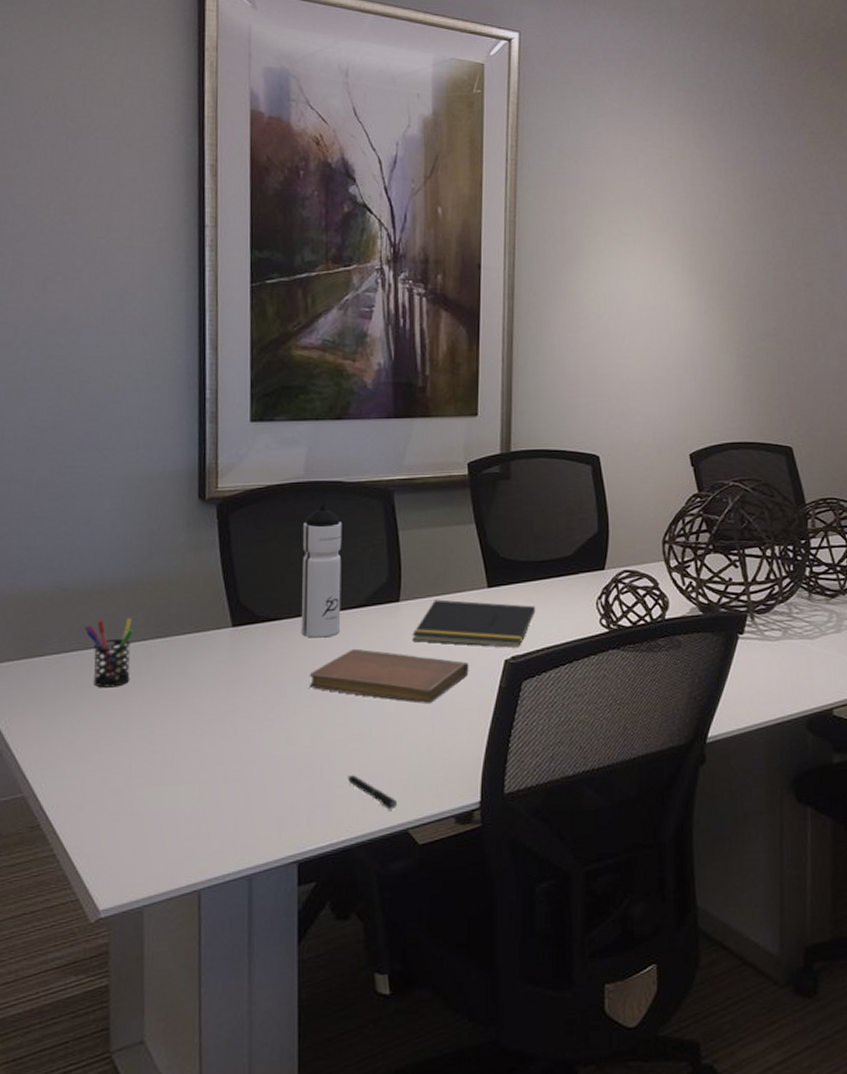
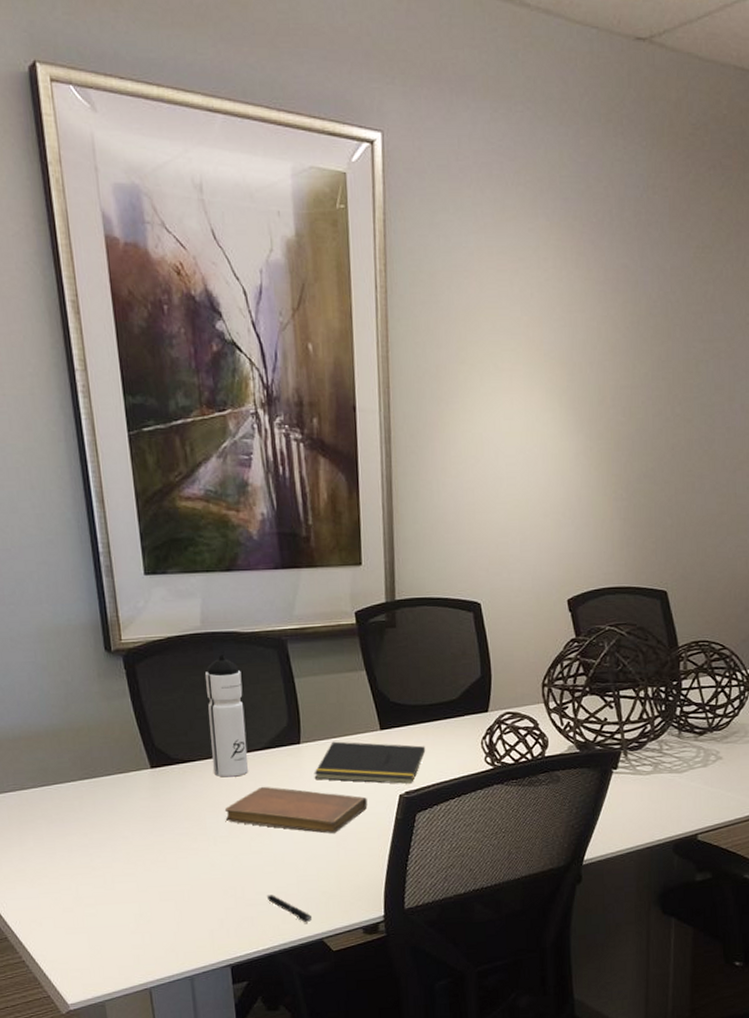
pen holder: present [84,618,134,688] -> none [18,762,66,823]

